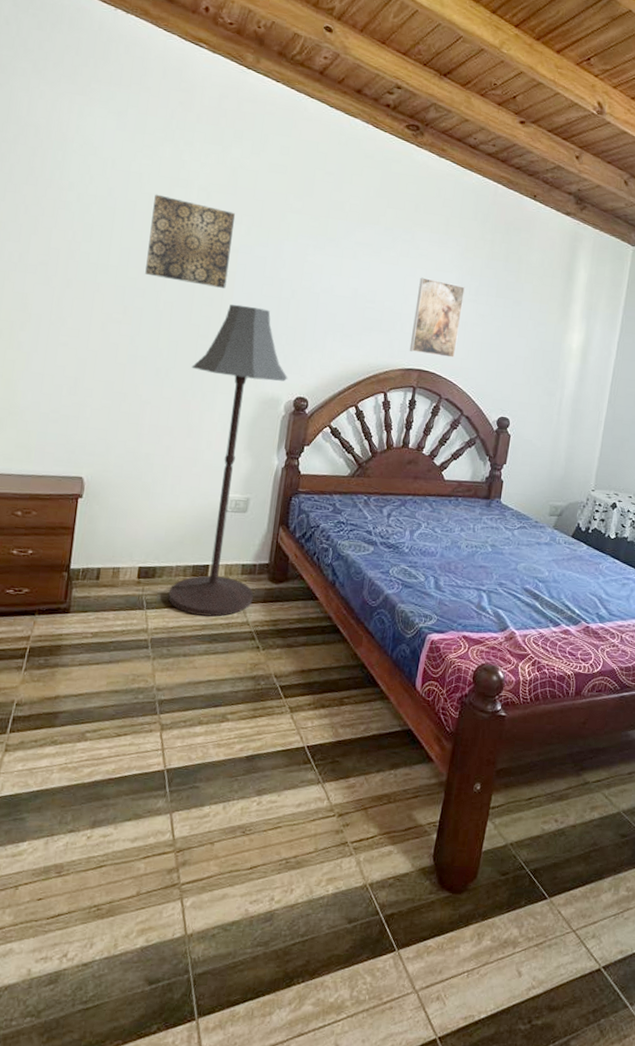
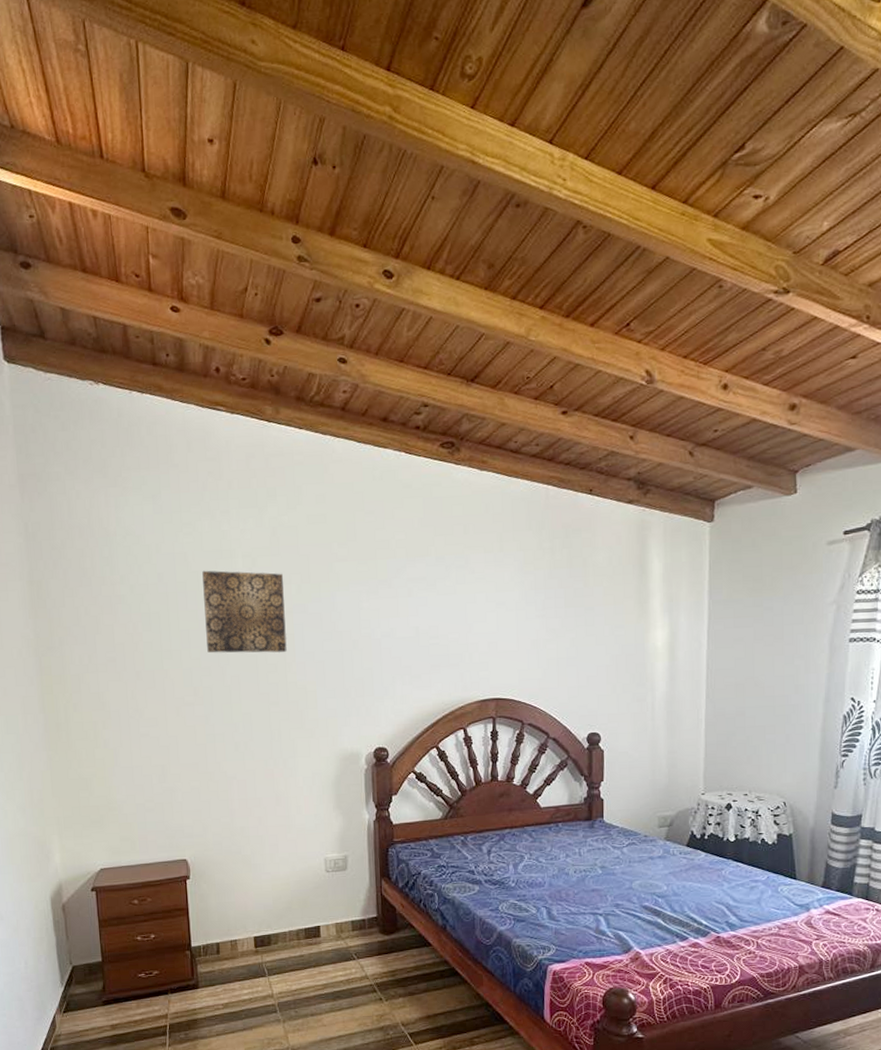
floor lamp: present [168,304,288,617] -> none [268,665,368,976]
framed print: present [409,277,465,358] -> none [481,601,532,682]

